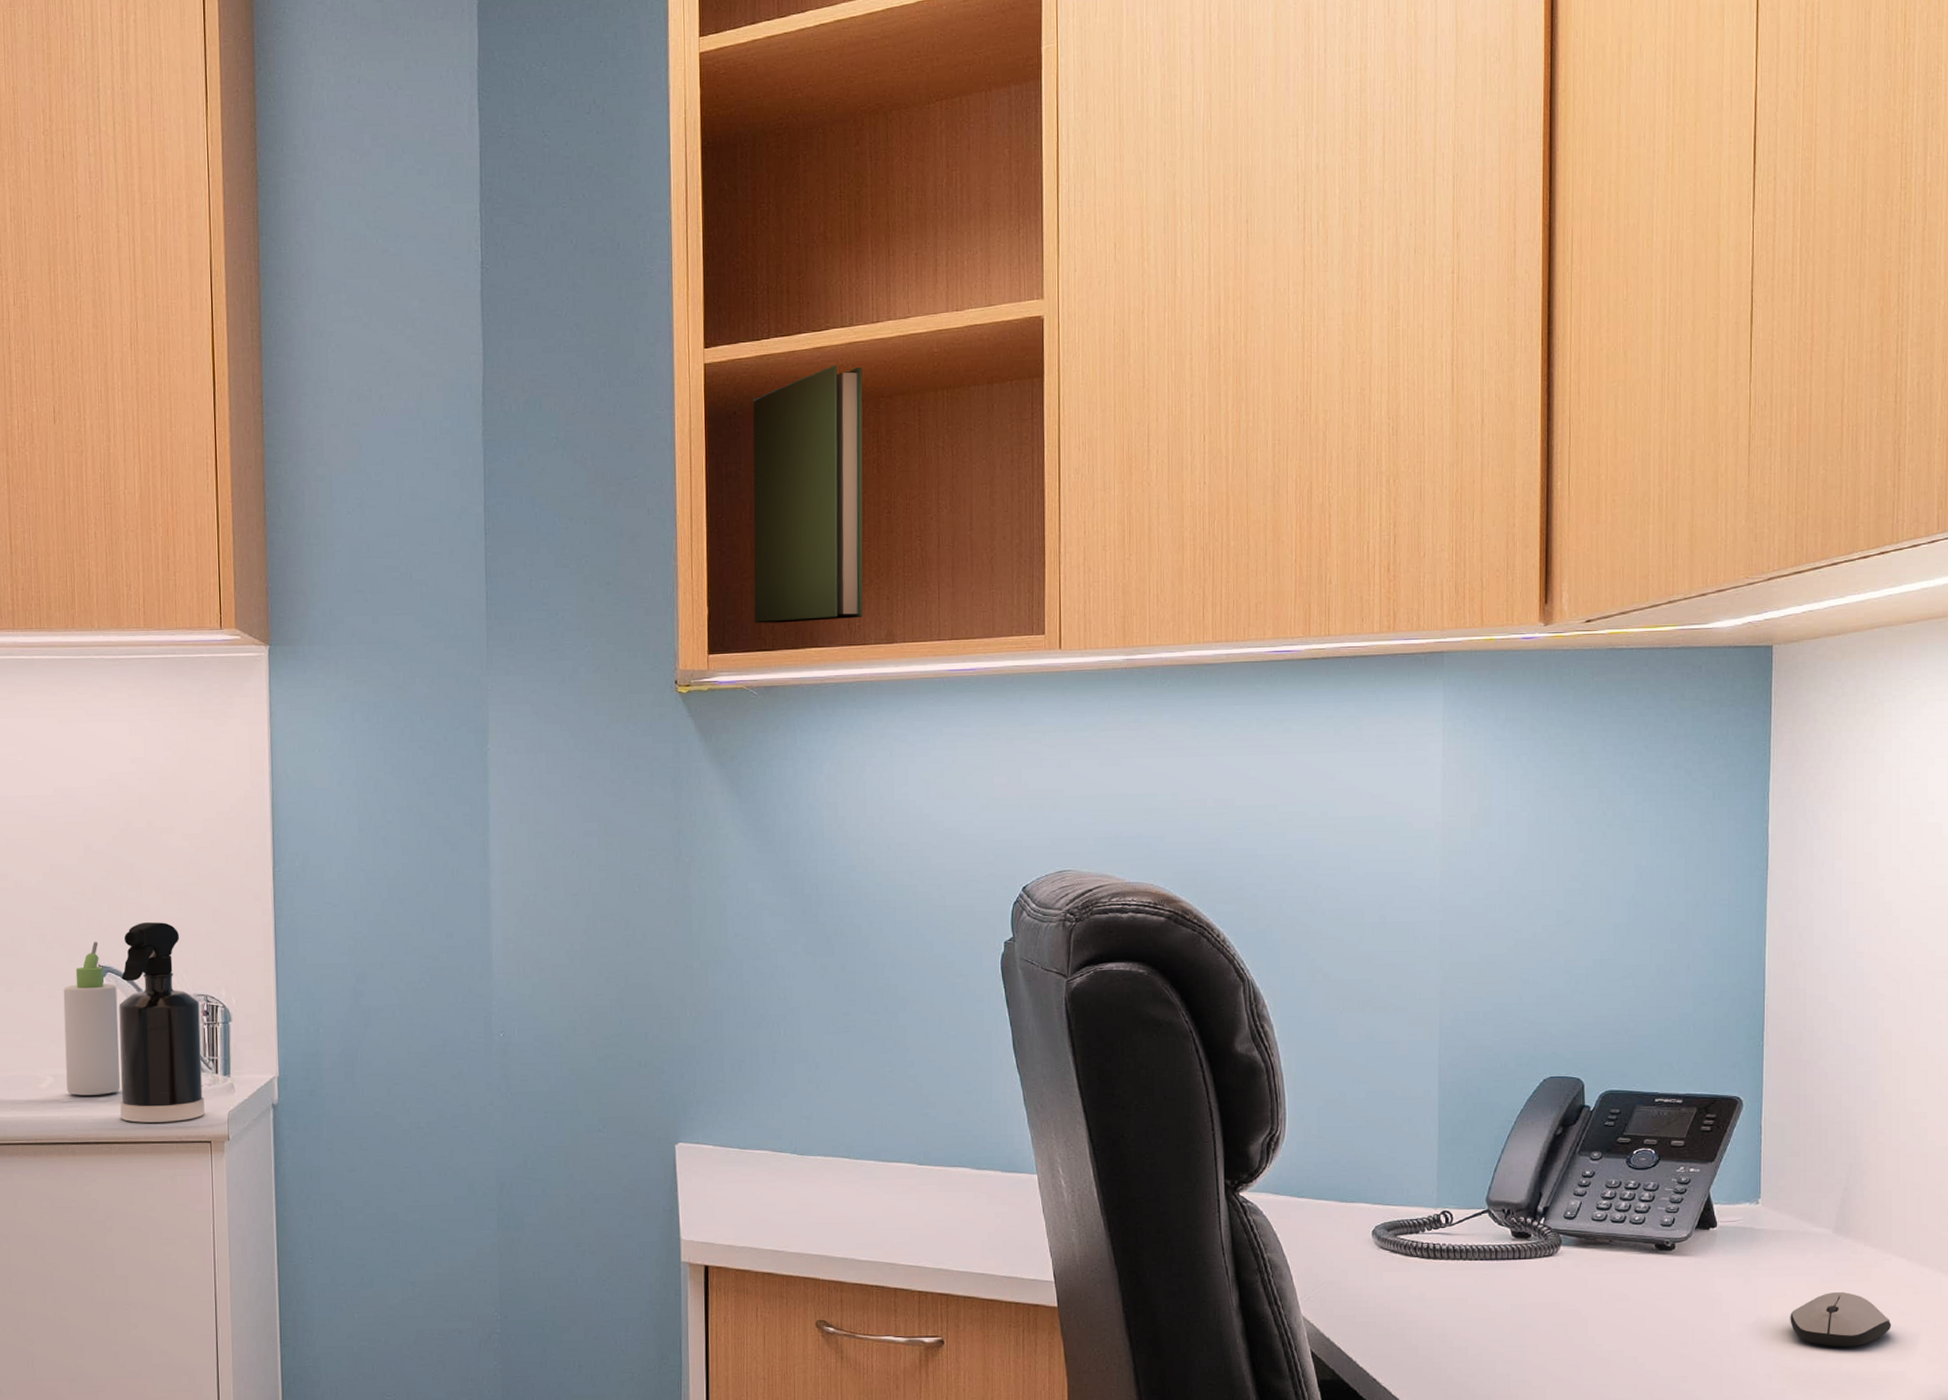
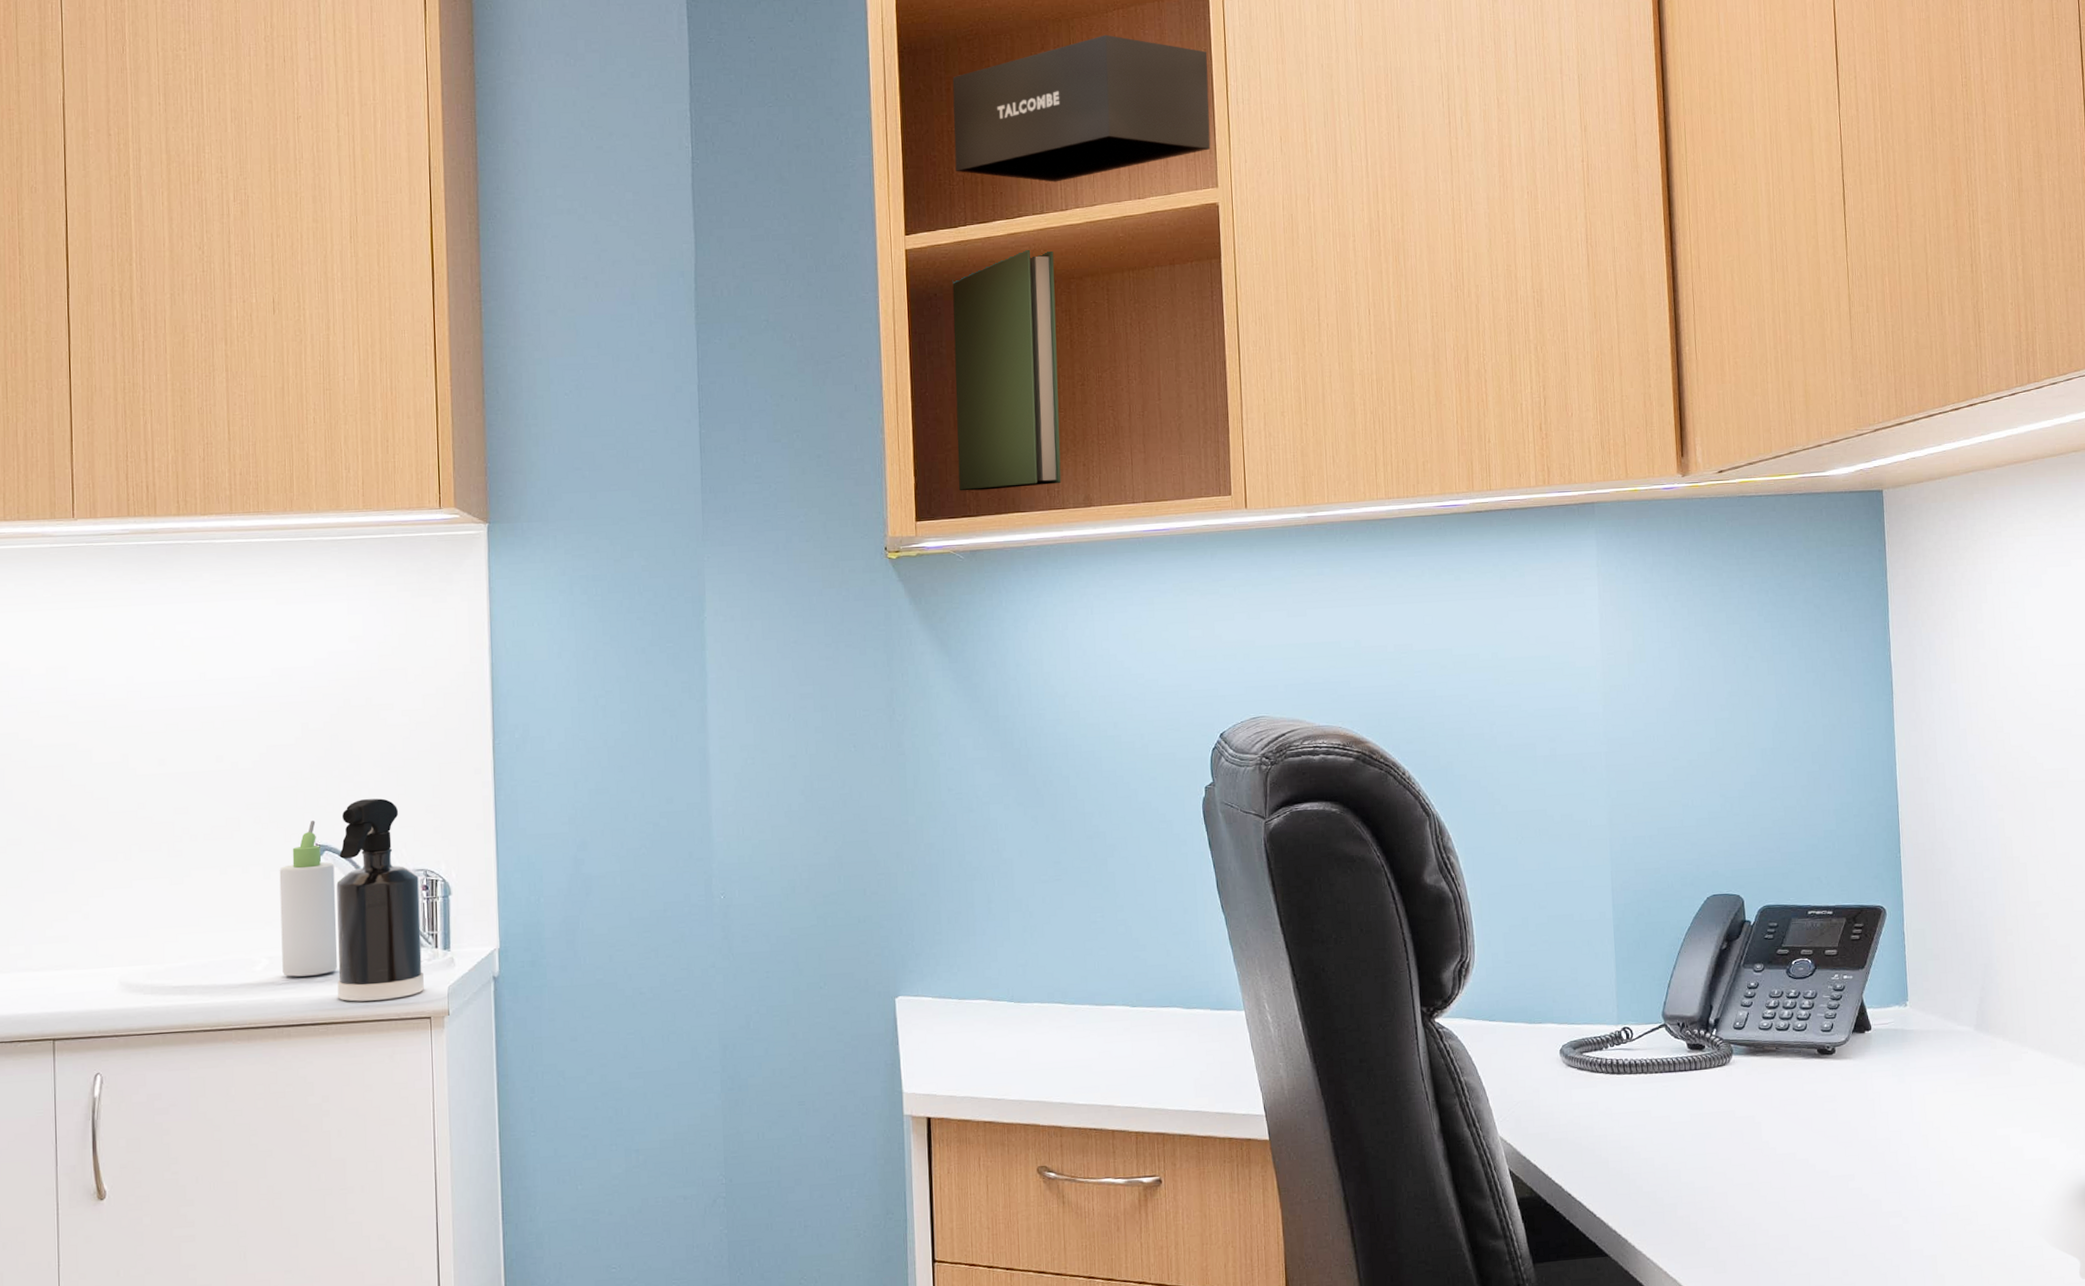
box: none [759,128,1038,292] -> present [952,34,1211,182]
computer mouse: present [1790,1292,1892,1347] -> none [1942,1086,2033,1139]

